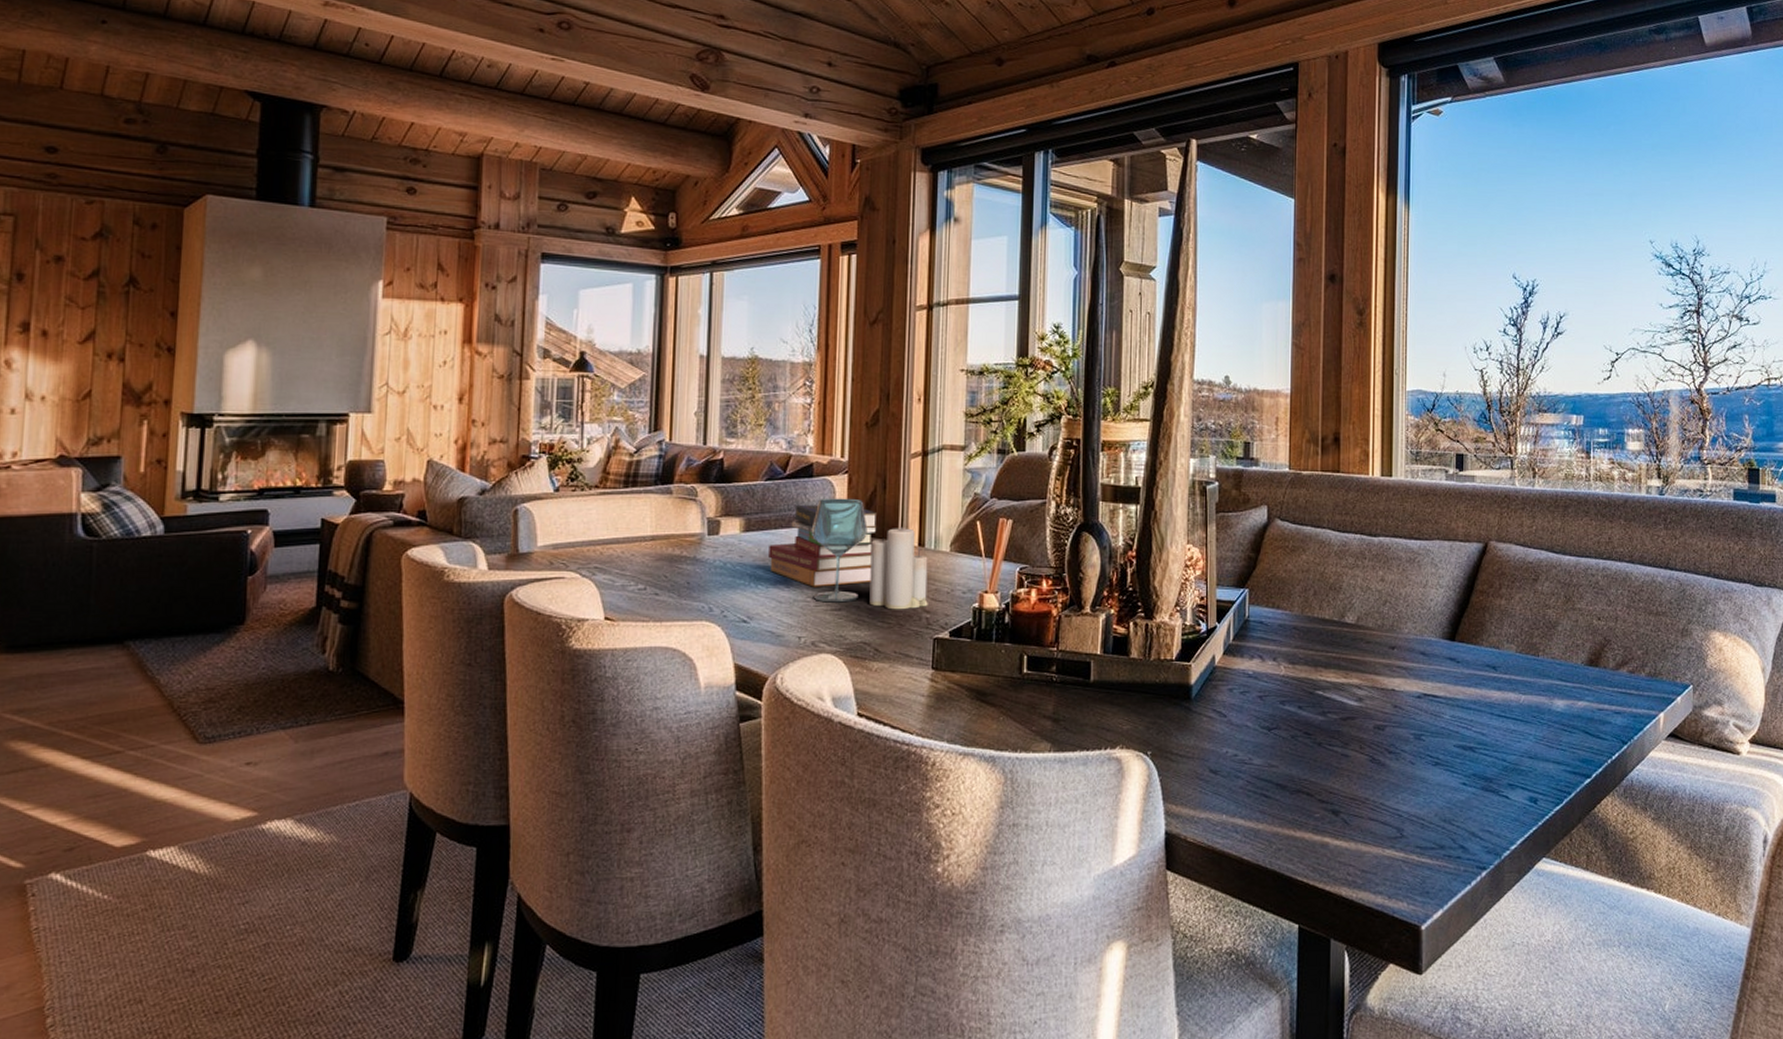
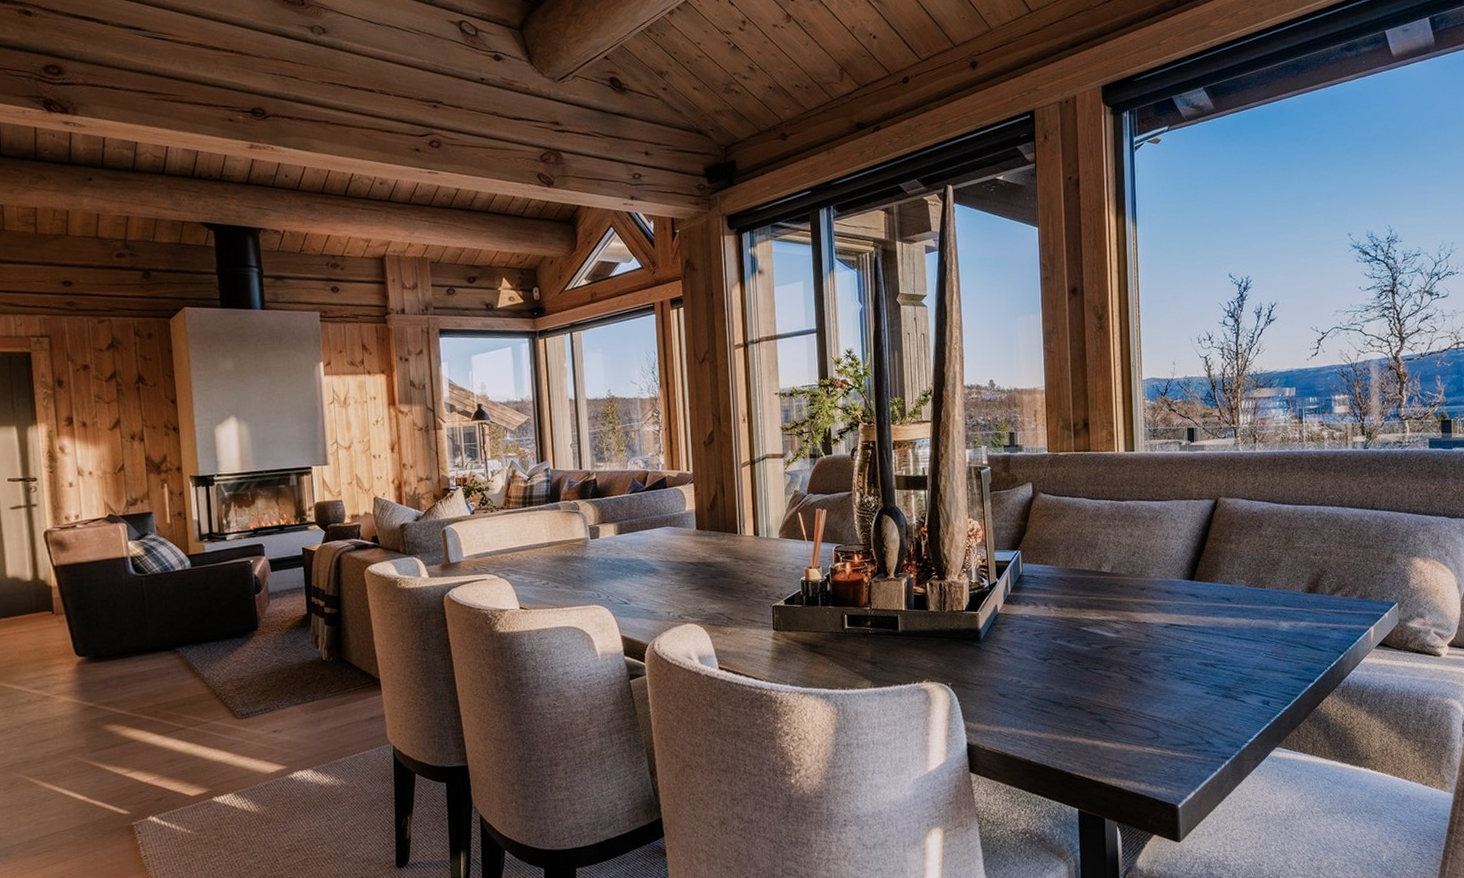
books: present [768,504,878,587] -> none [638,509,720,573]
wine glass: present [811,498,868,603] -> none [669,502,713,585]
candle: present [869,527,928,610] -> none [717,521,766,587]

